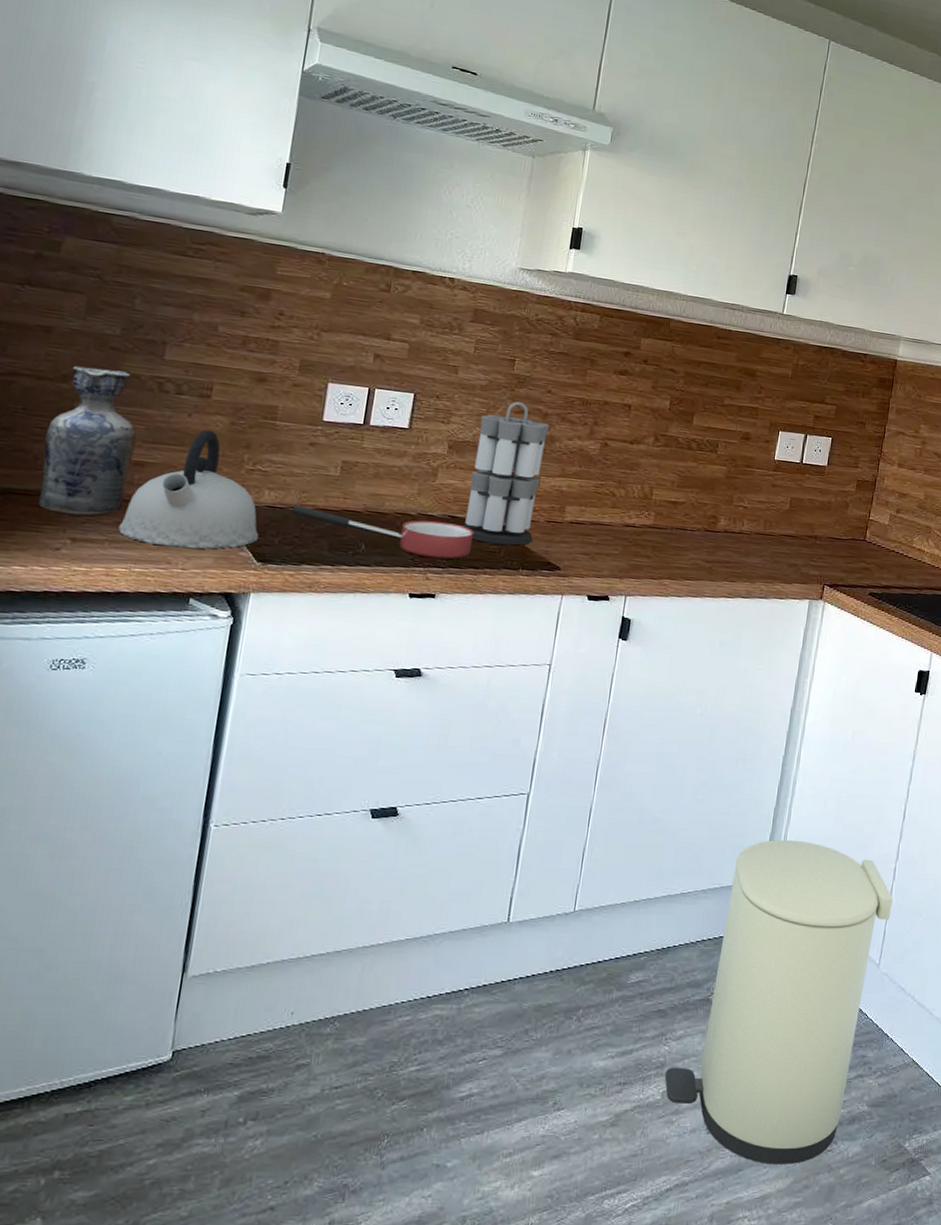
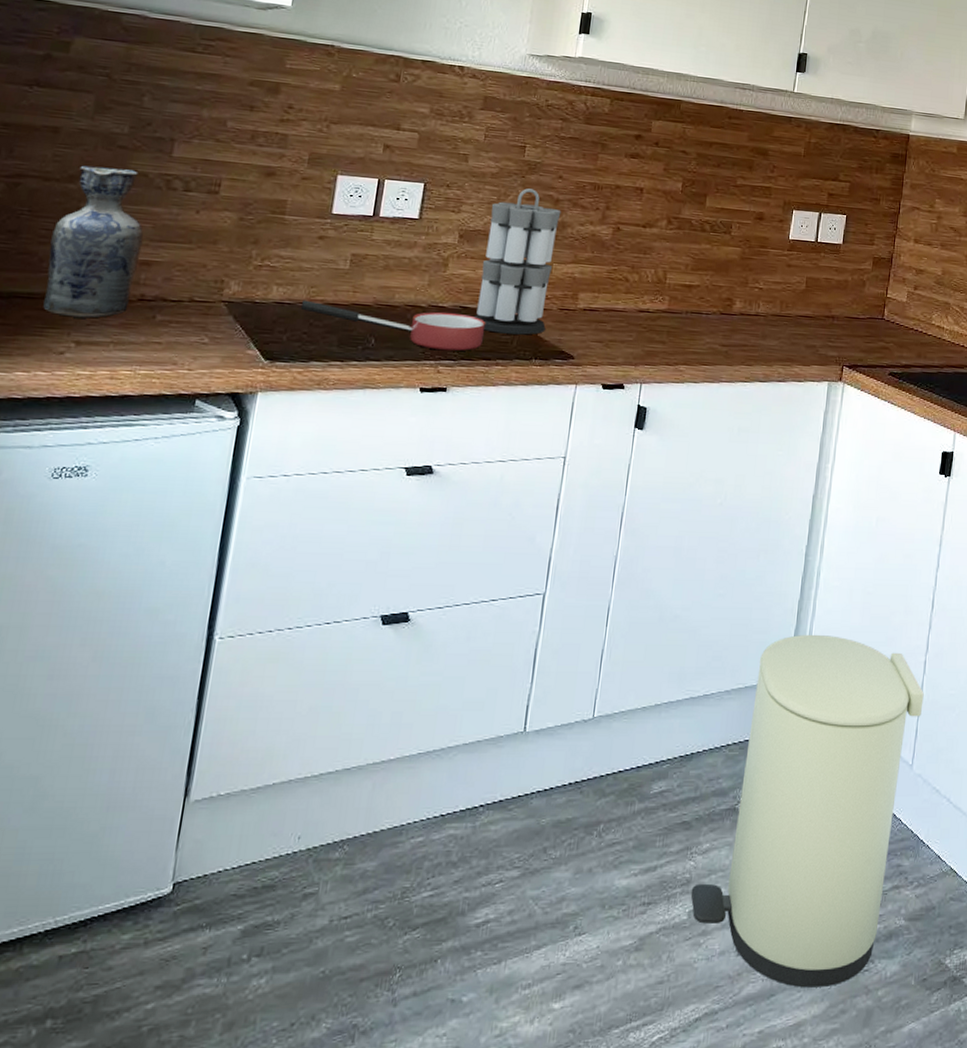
kettle: present [118,429,259,549] -> none [123,226,267,349]

